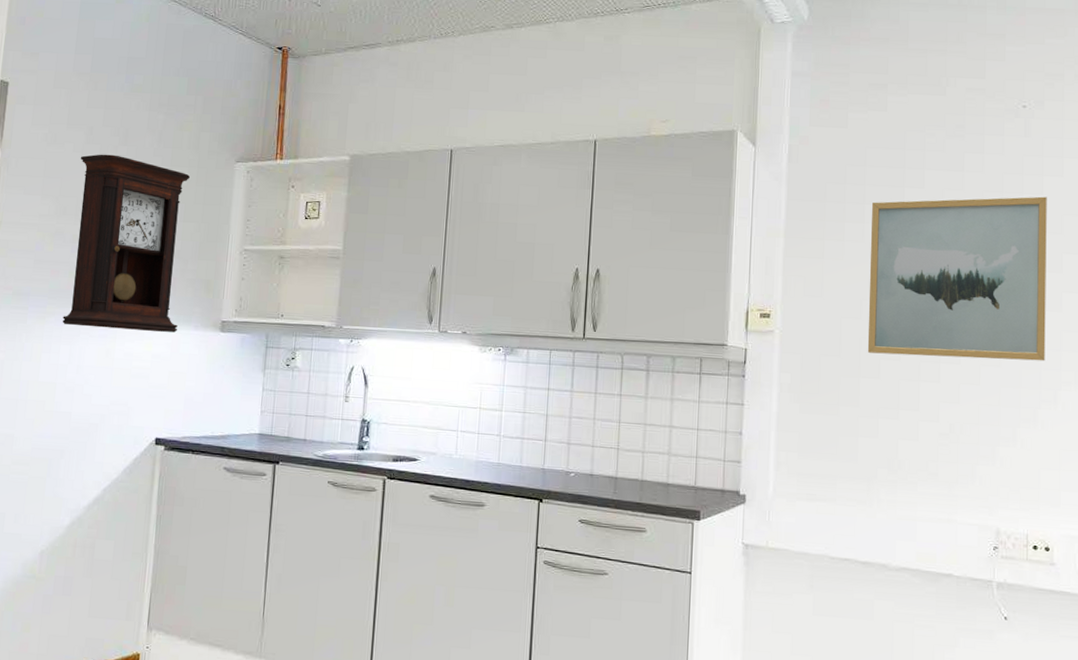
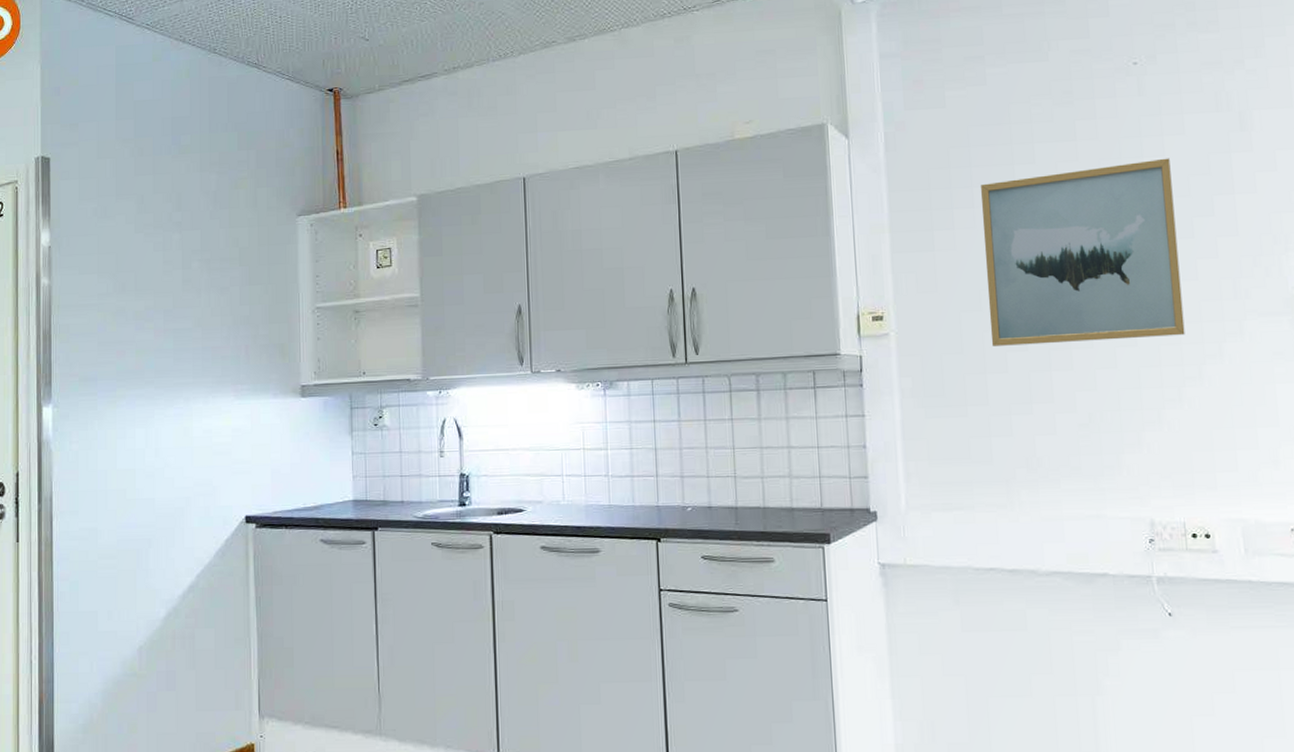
pendulum clock: present [62,154,191,333] -> none [133,222,255,407]

